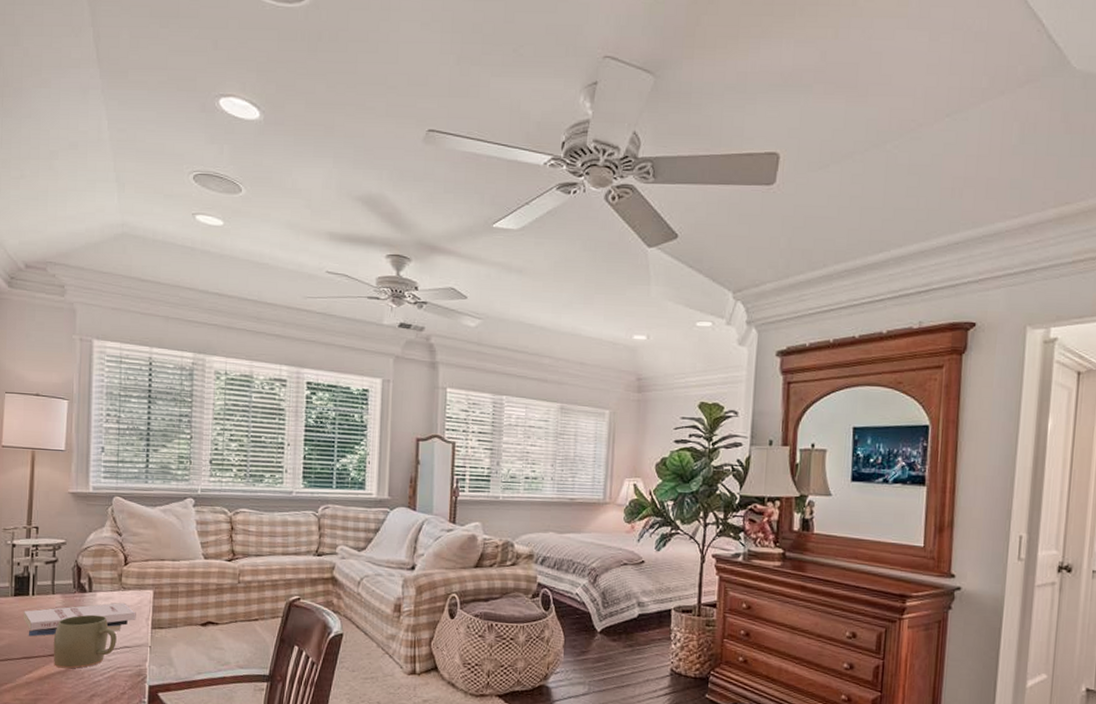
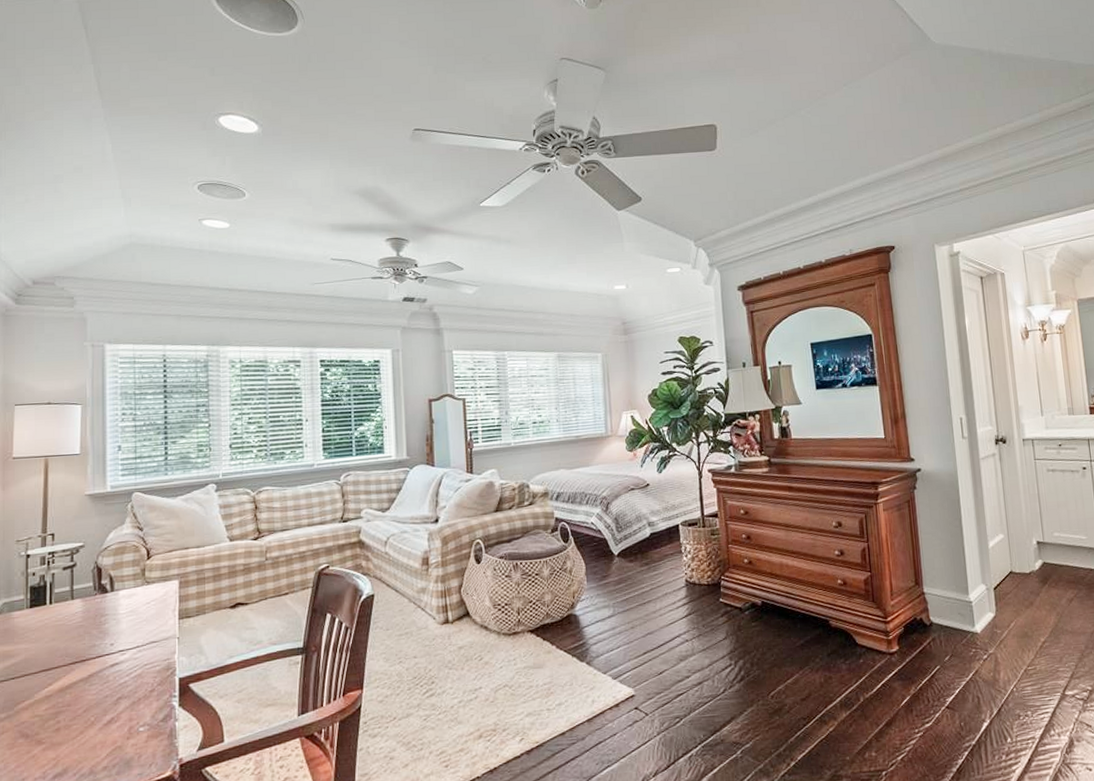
books: present [23,602,136,637] -> none [40,597,162,647]
mug: present [53,614,117,669] -> none [74,613,142,675]

